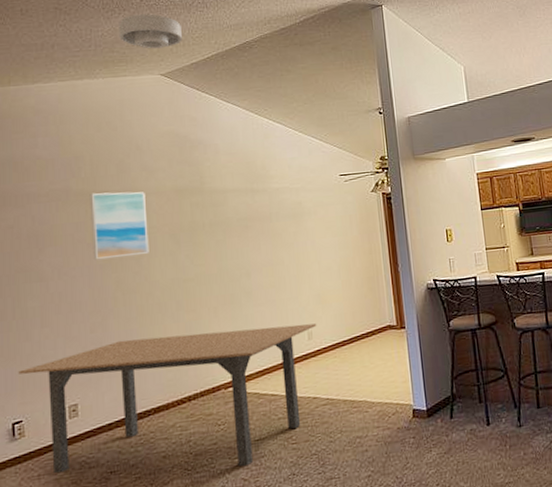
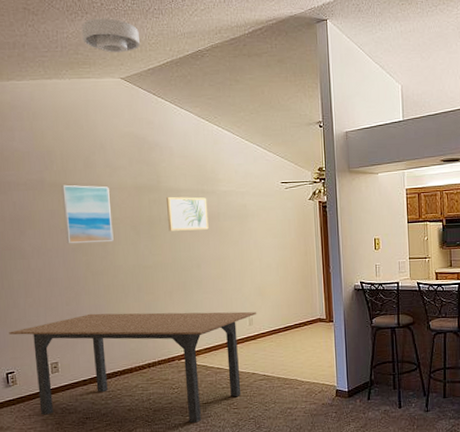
wall art: none [211,196,260,237] -> present [167,196,209,231]

